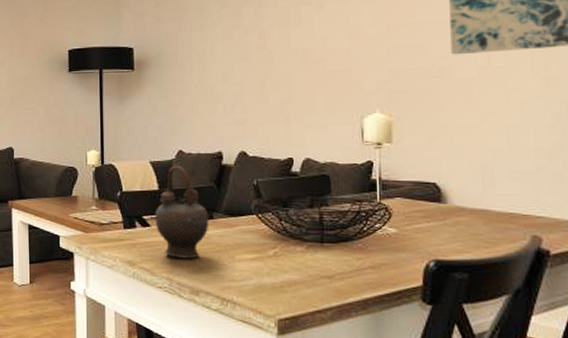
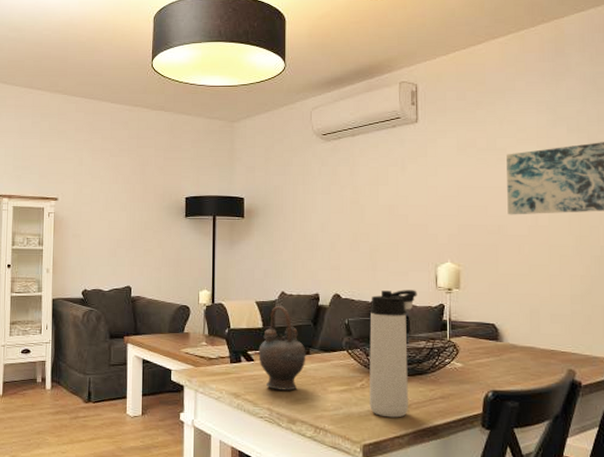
thermos bottle: none [283,145,339,290] -> present [369,290,417,418]

